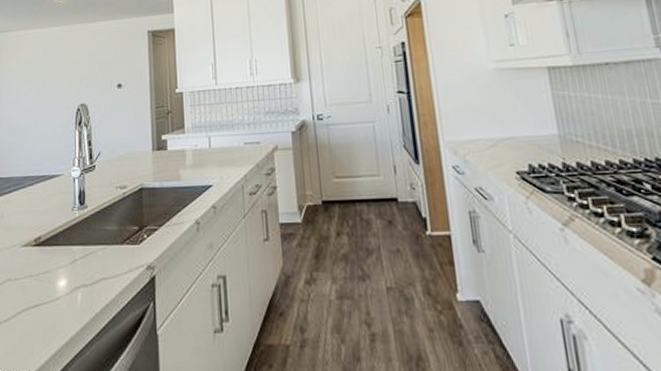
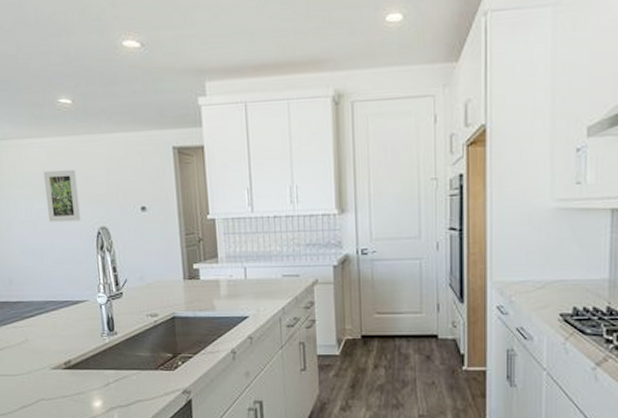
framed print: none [35,55,64,102] -> present [43,170,81,222]

